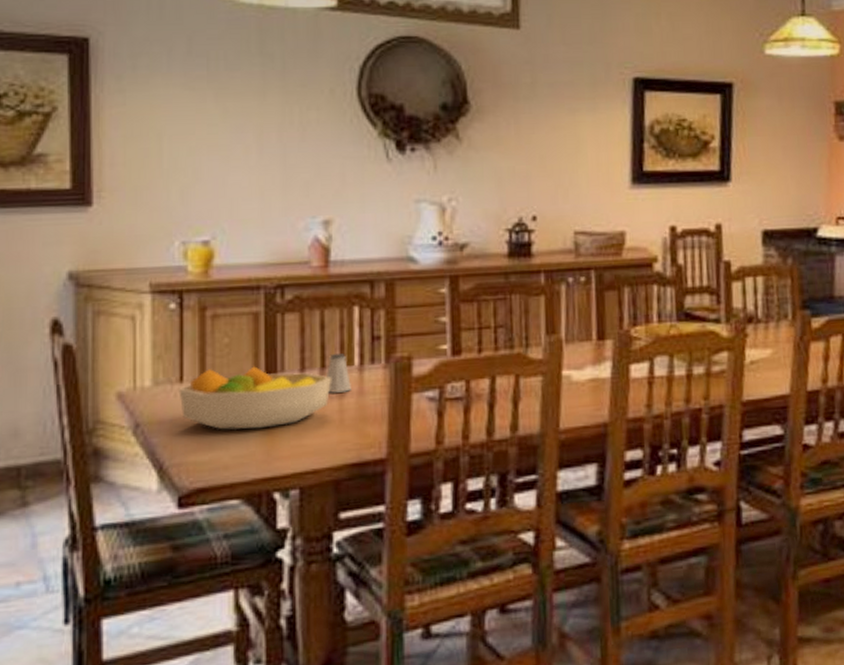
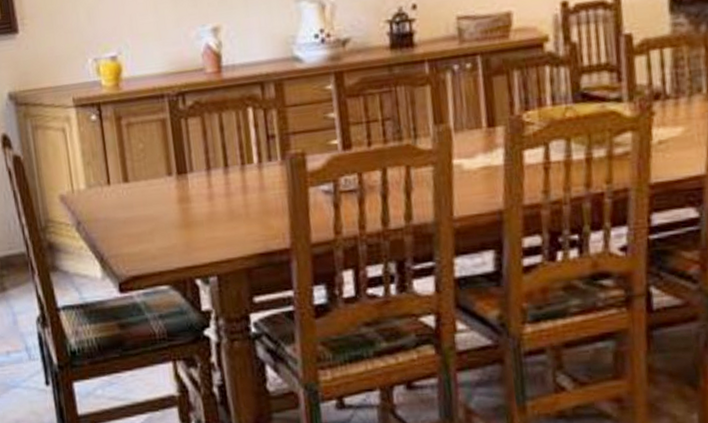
fruit bowl: present [179,366,331,430] -> none [107,168,235,226]
saltshaker: present [327,353,351,393] -> none [230,152,253,190]

